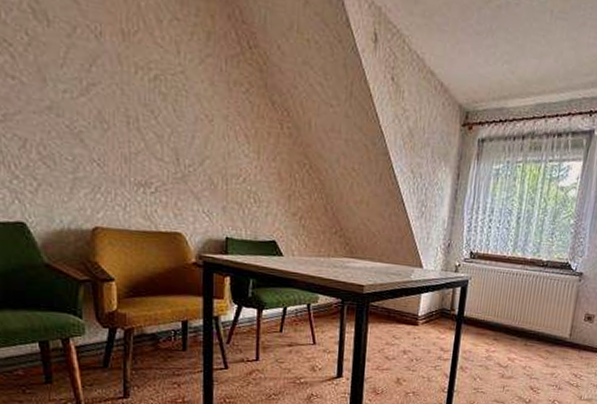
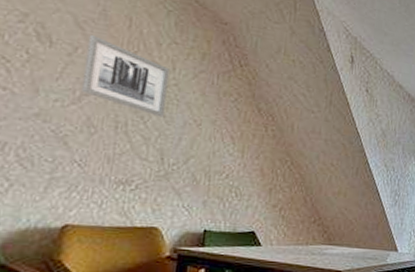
wall art: none [85,9,174,112] -> present [80,34,170,118]

